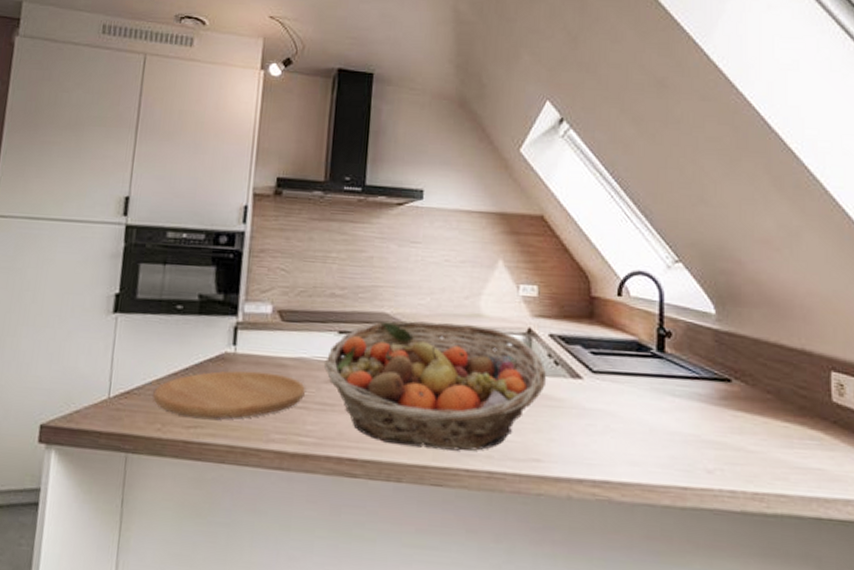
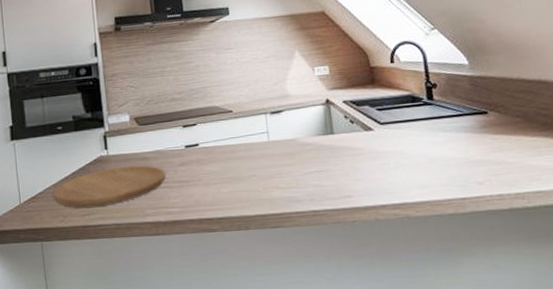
fruit basket: present [323,320,547,451] -> none [176,104,347,203]

